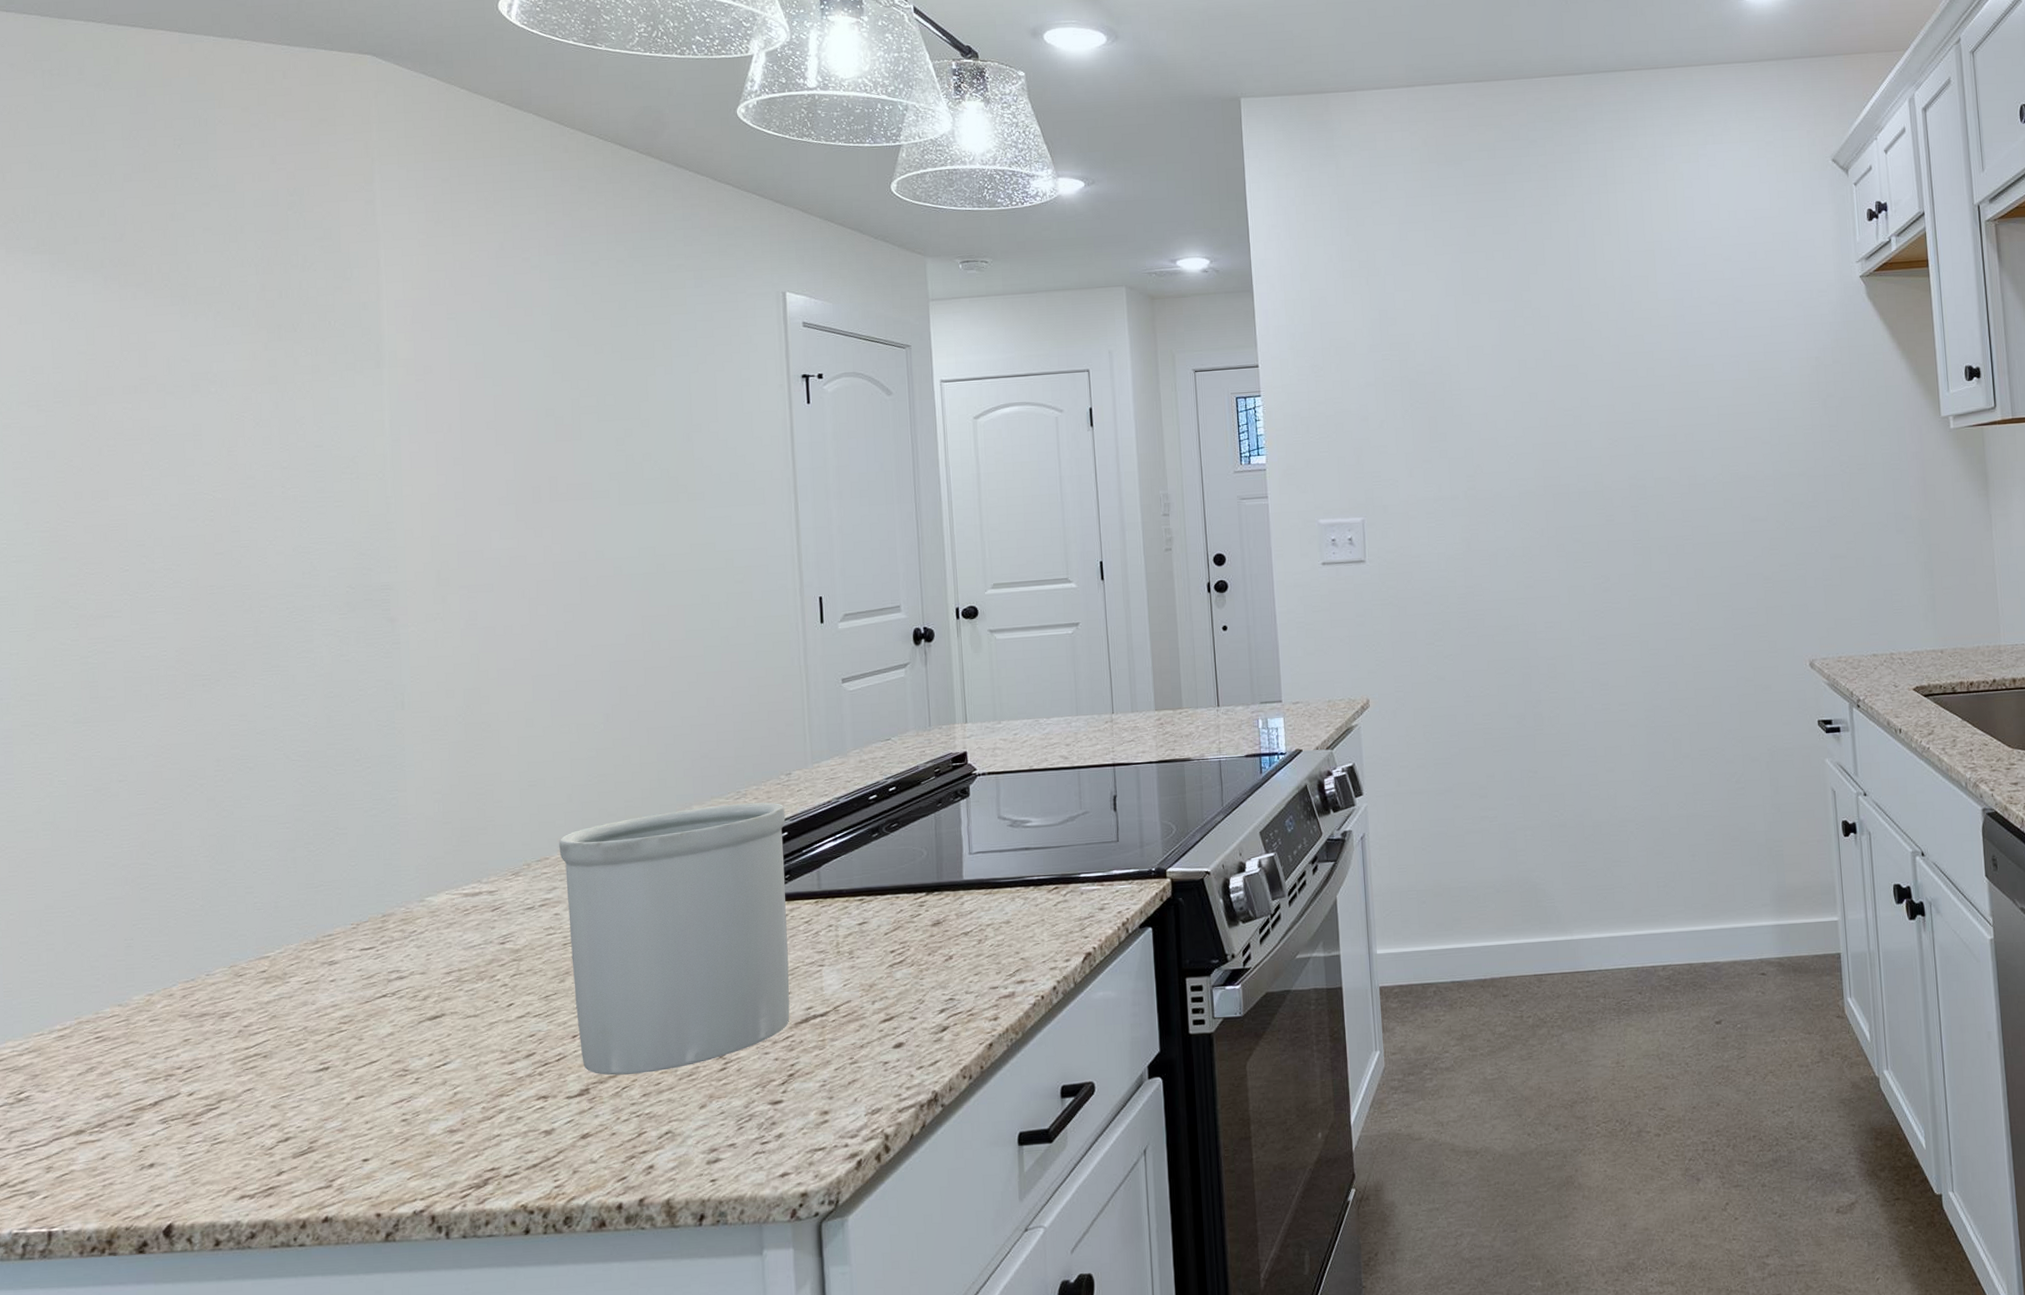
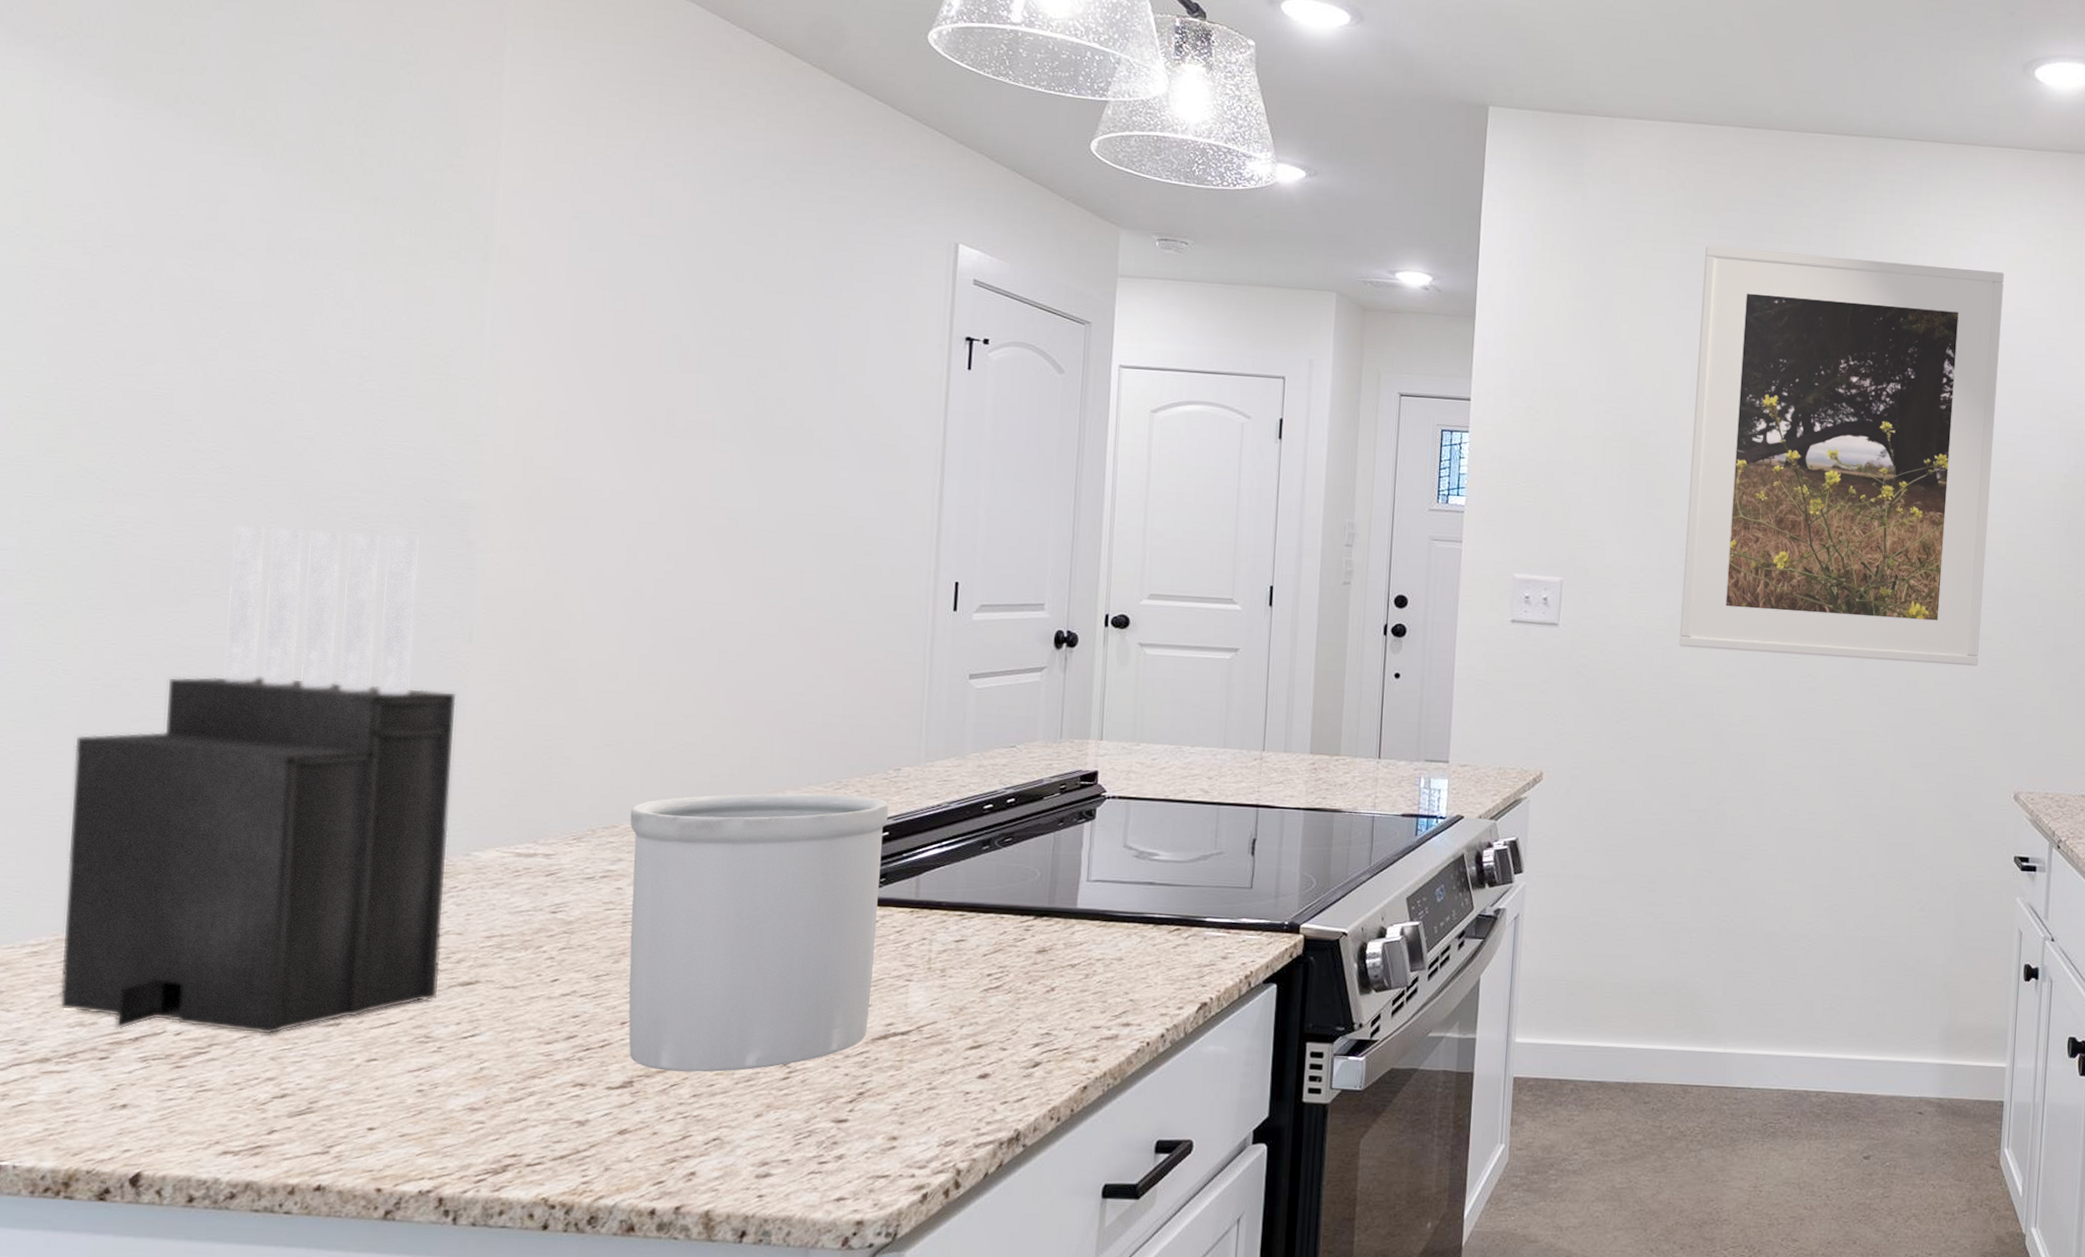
knife block: none [76,621,410,1097] -> present [59,524,457,1035]
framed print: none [1454,179,1759,567] -> present [1679,245,2004,667]

